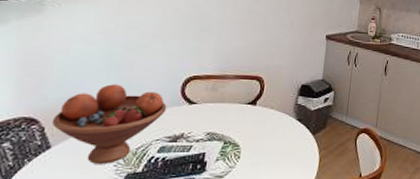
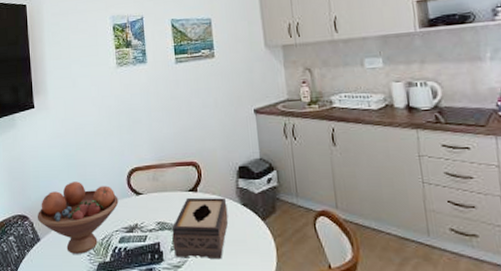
tissue box: none [219,110,283,170] -> present [172,197,229,260]

